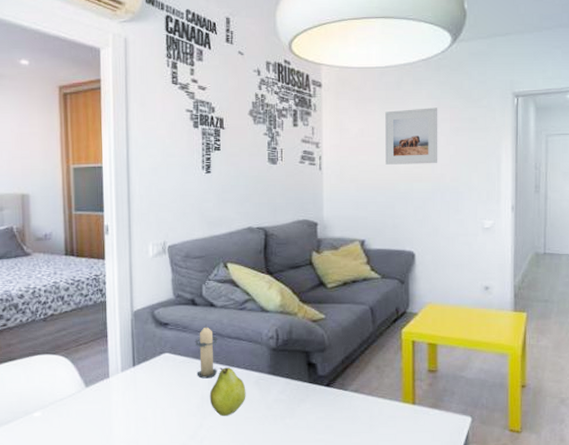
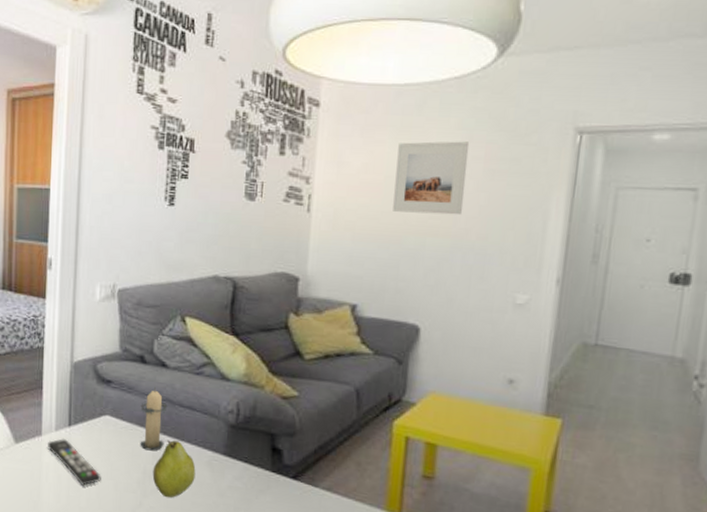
remote control: none [115,377,165,416] -> present [48,438,101,486]

